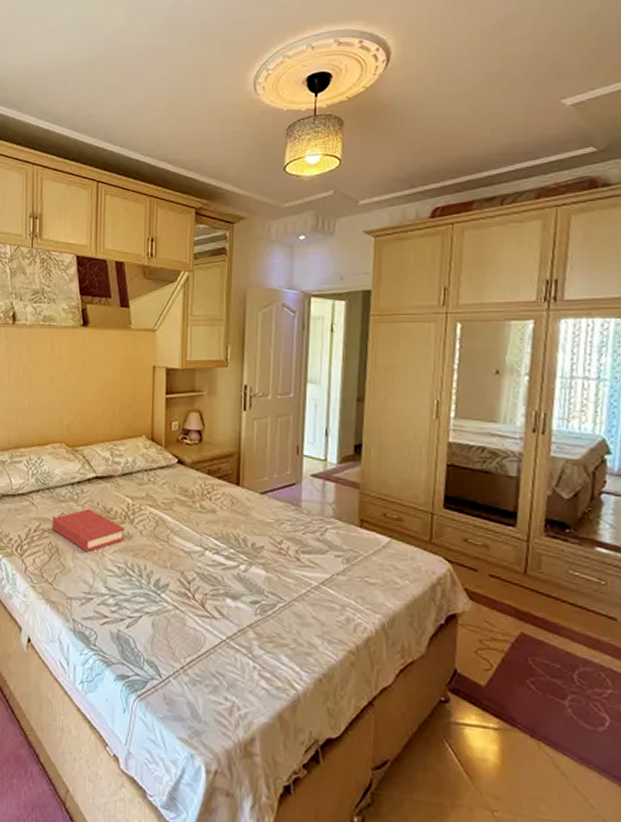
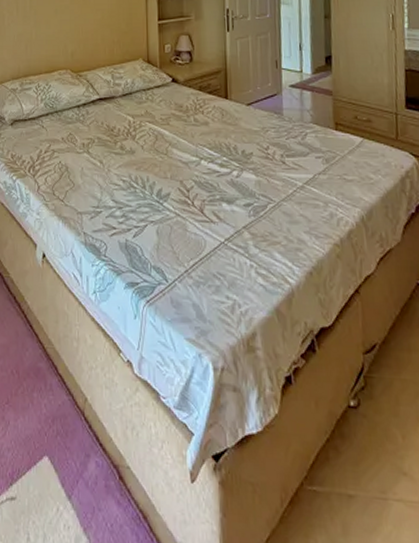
hardback book: present [51,509,125,553] -> none [61,129,128,169]

